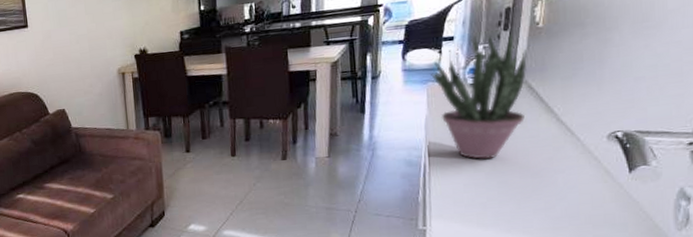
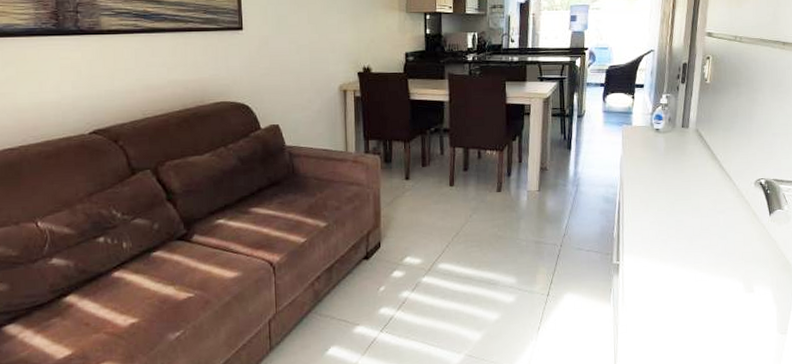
potted plant: present [431,33,527,159] -> none [625,85,698,199]

